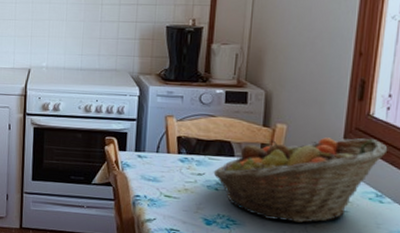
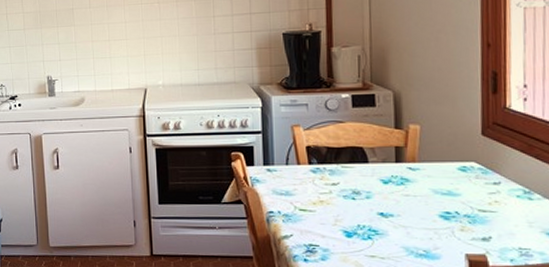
fruit basket: present [213,137,388,223] -> none [348,132,530,227]

